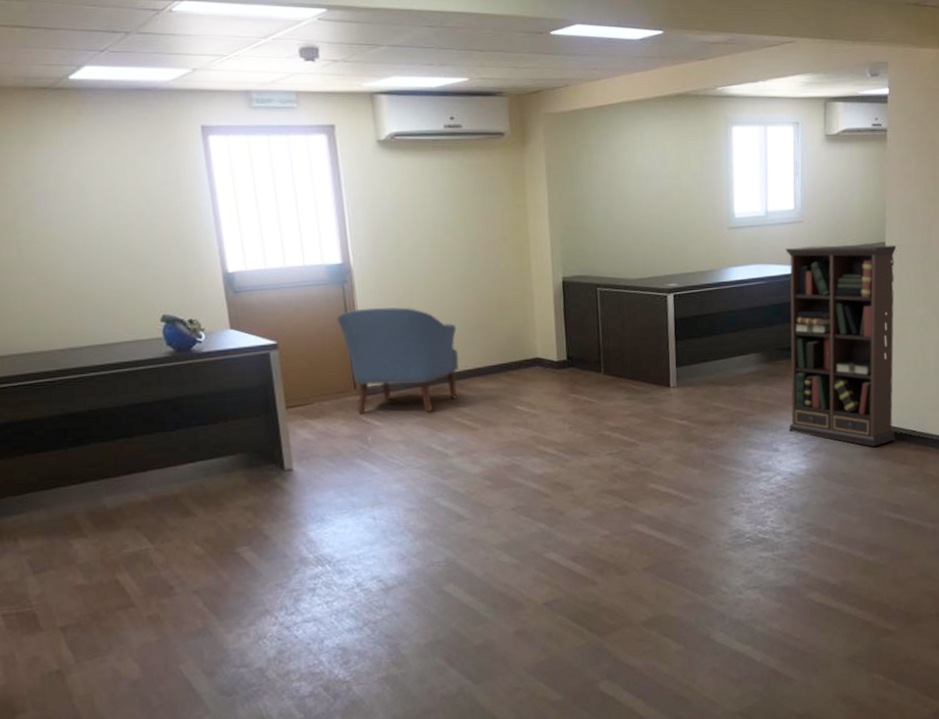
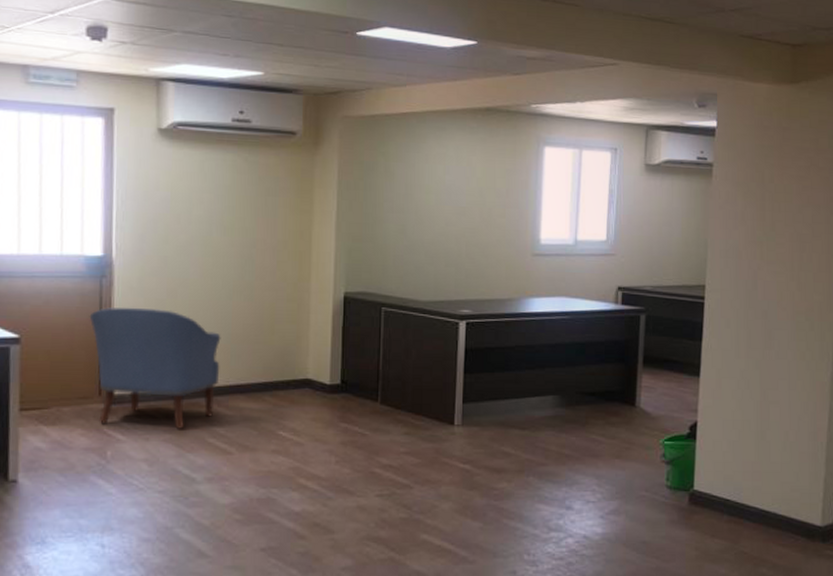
bookcase: present [786,244,898,447] -> none [585,281,719,514]

